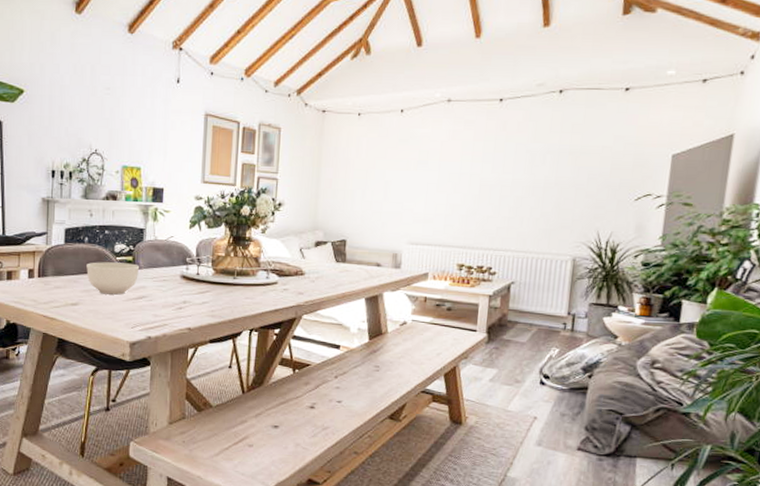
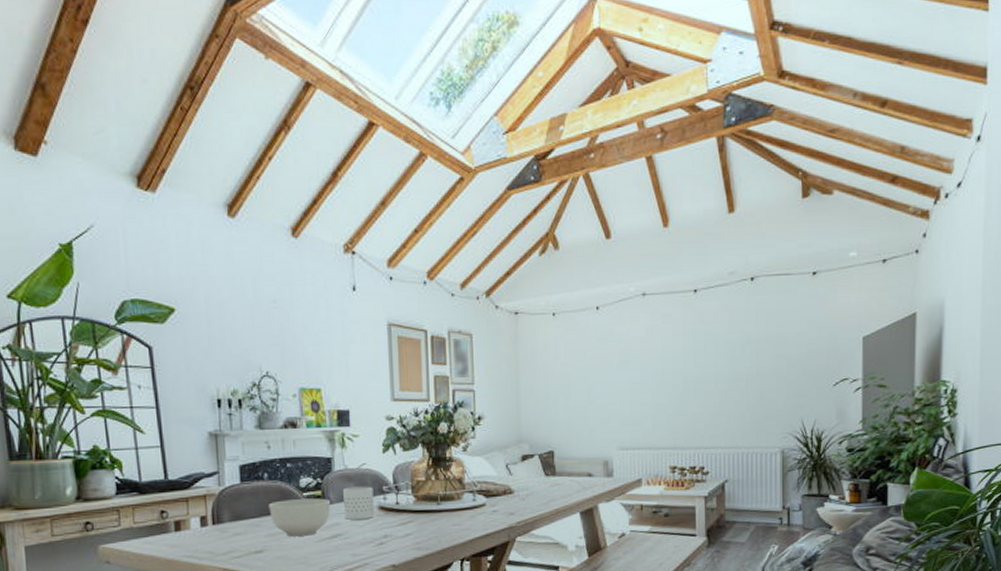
mug: none [151,255,178,286] -> present [343,486,375,521]

